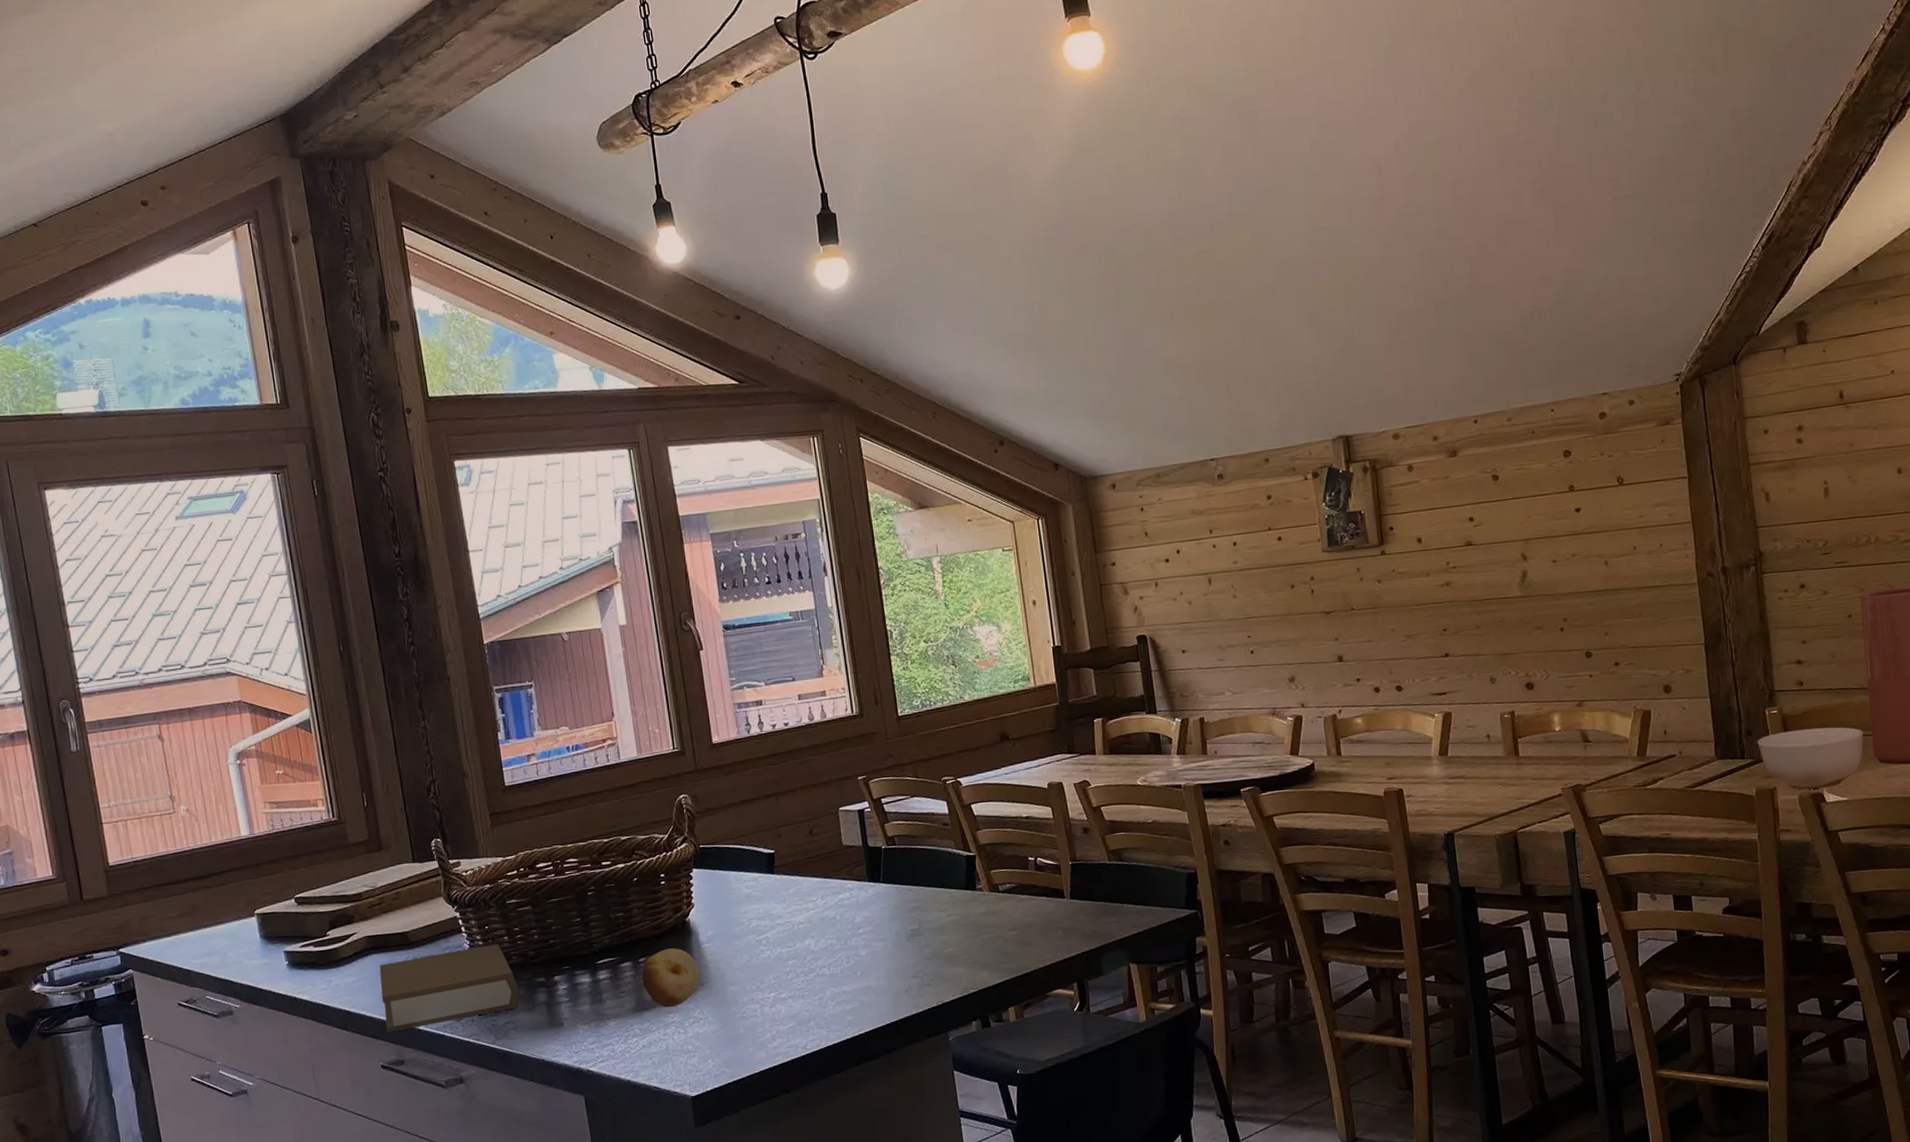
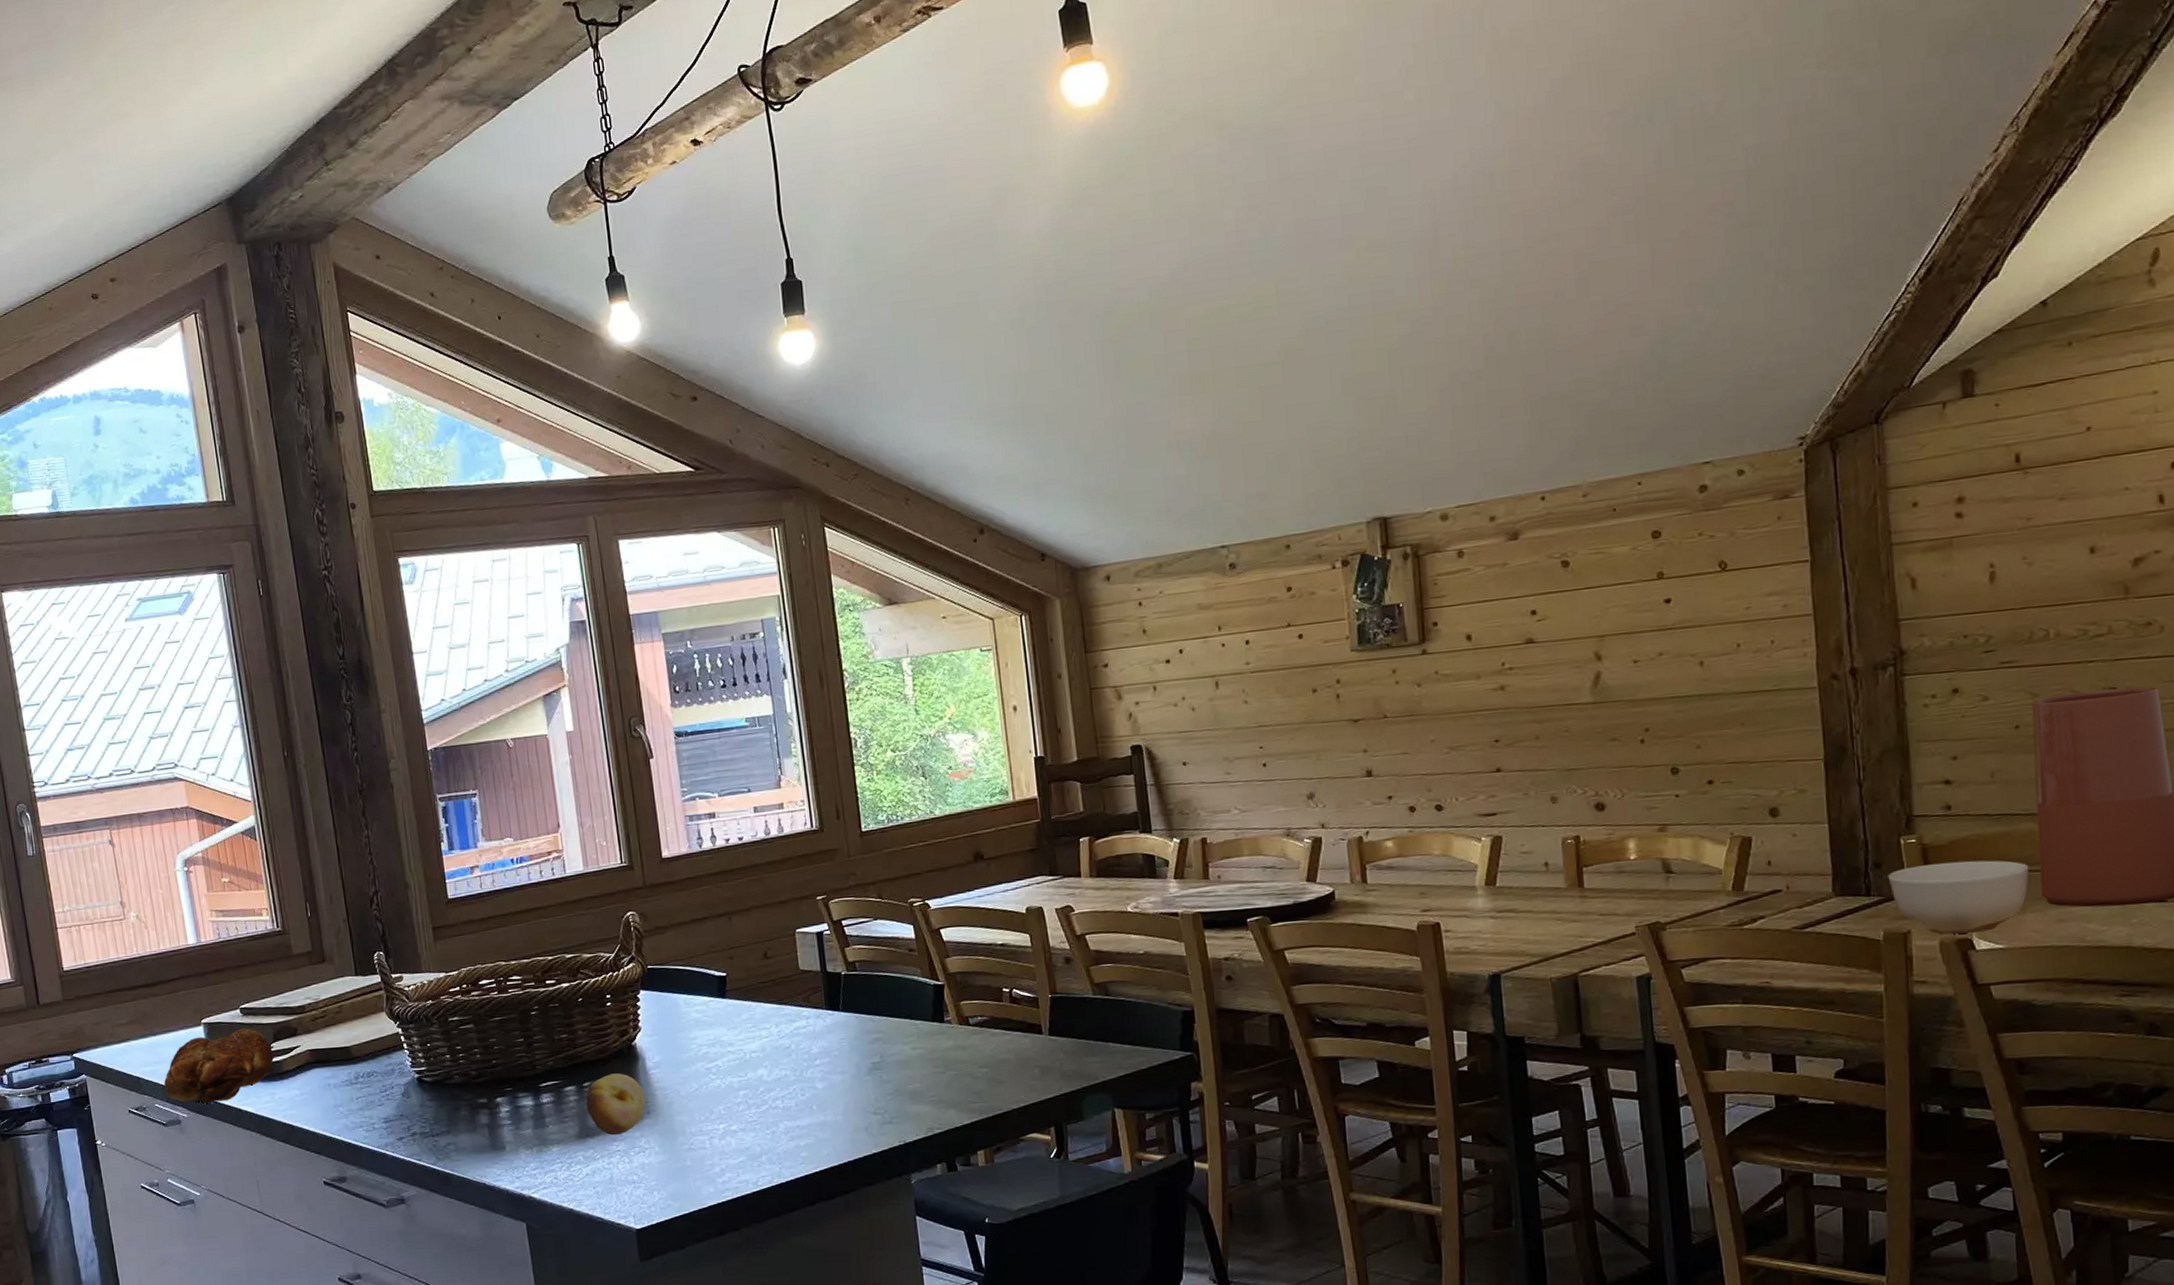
bread loaf: none [215,917,330,994] -> present [163,1028,274,1104]
book: present [379,944,520,1033] -> none [322,1062,461,1149]

